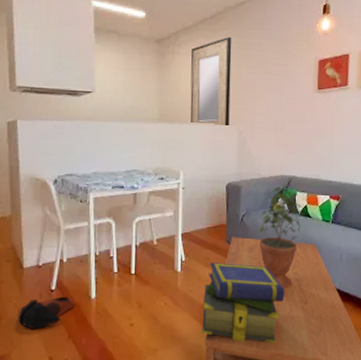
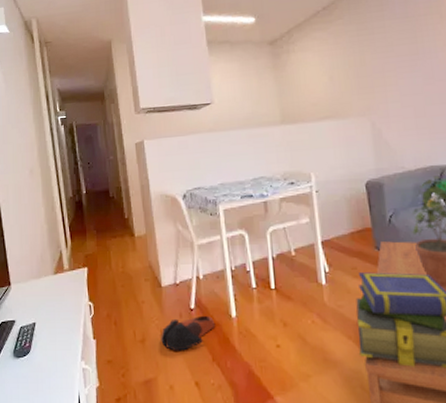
home mirror: present [190,36,232,125] -> none [307,24,360,120]

